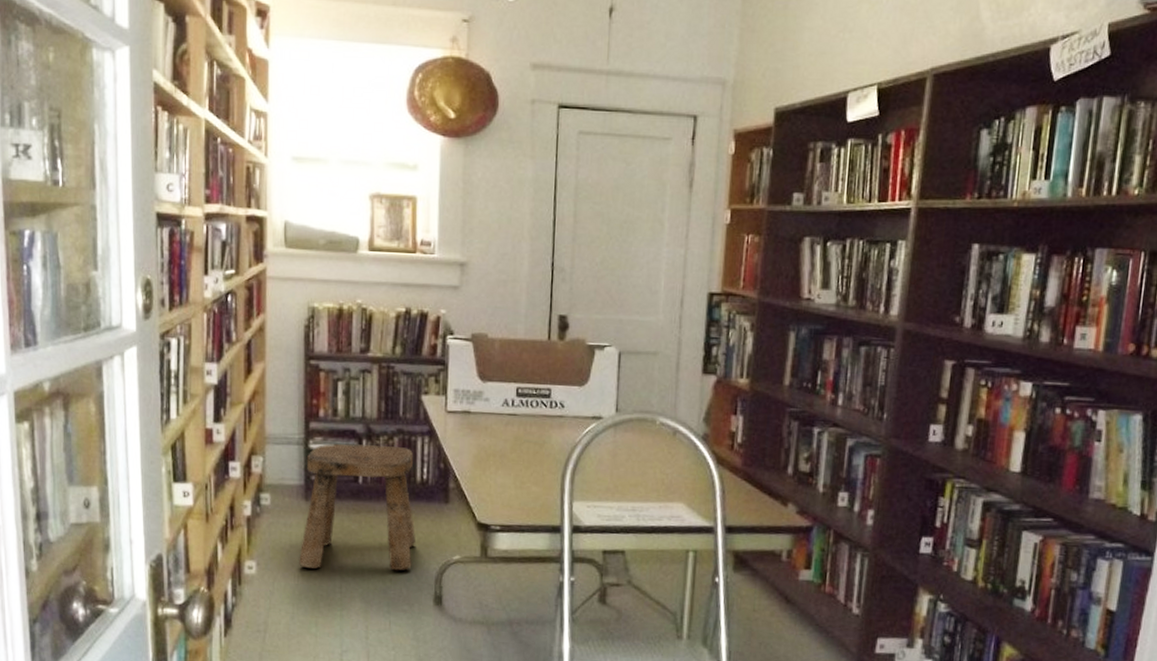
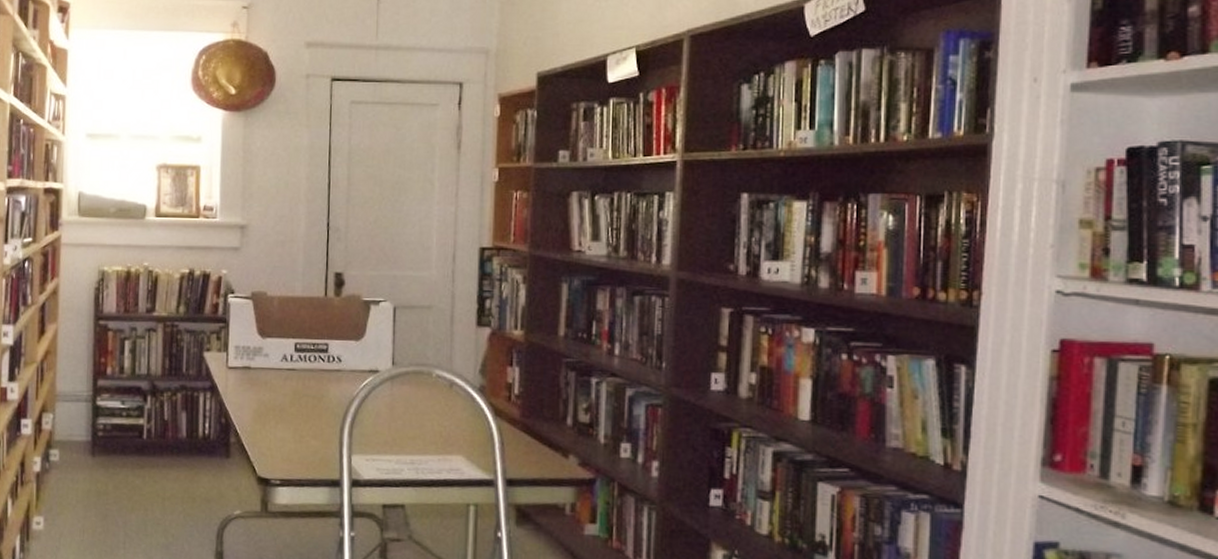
stool: present [299,443,416,571] -> none [85,400,198,526]

